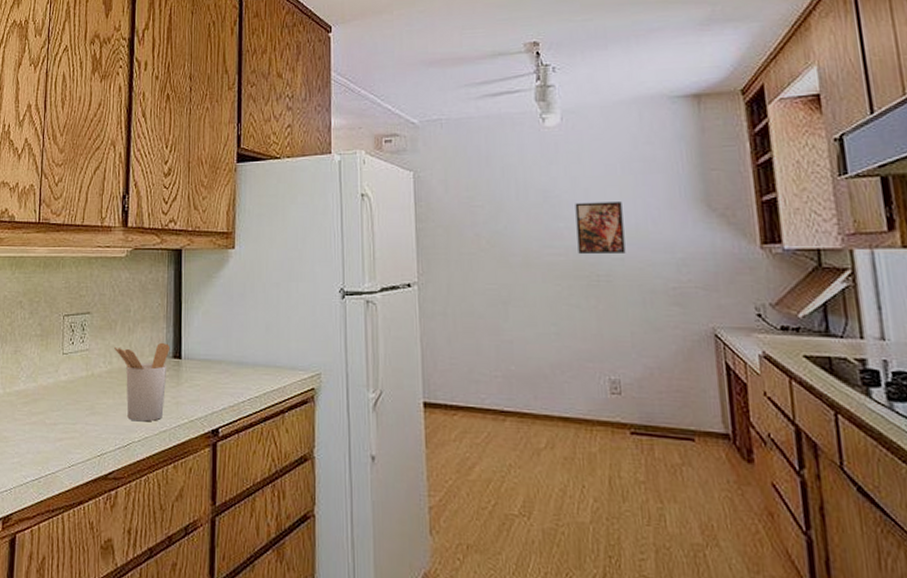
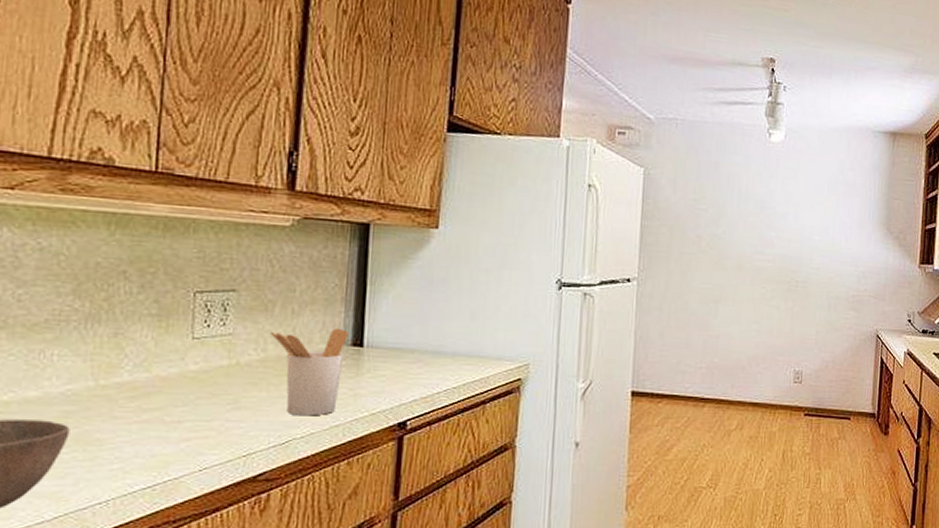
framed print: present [575,202,626,255] -> none [784,215,824,264]

